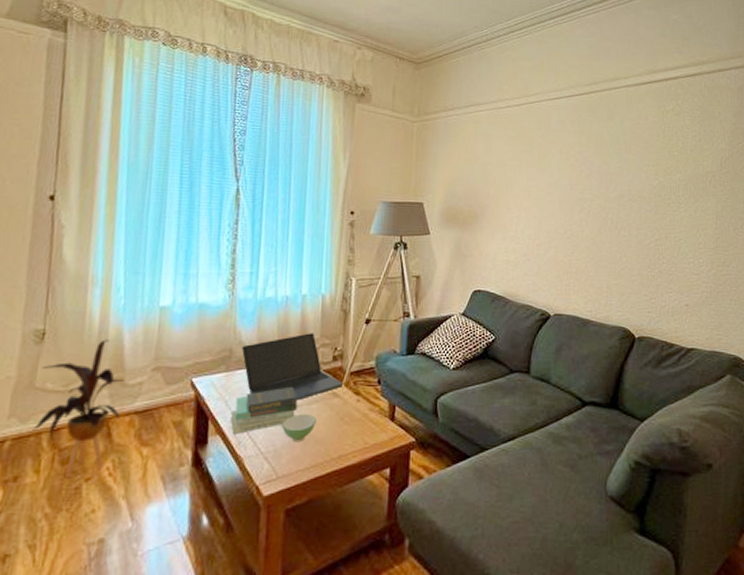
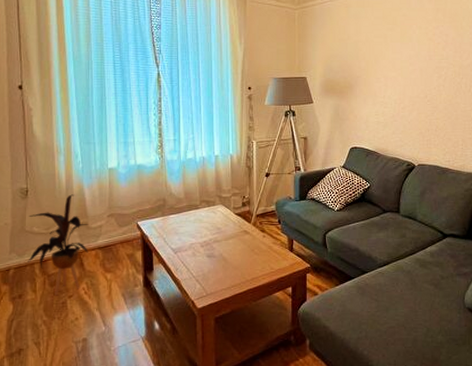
books: present [230,386,298,434] -> none [168,226,218,263]
laptop: present [241,333,344,400] -> none [172,185,252,237]
bowl: present [282,413,316,443] -> none [207,247,233,269]

